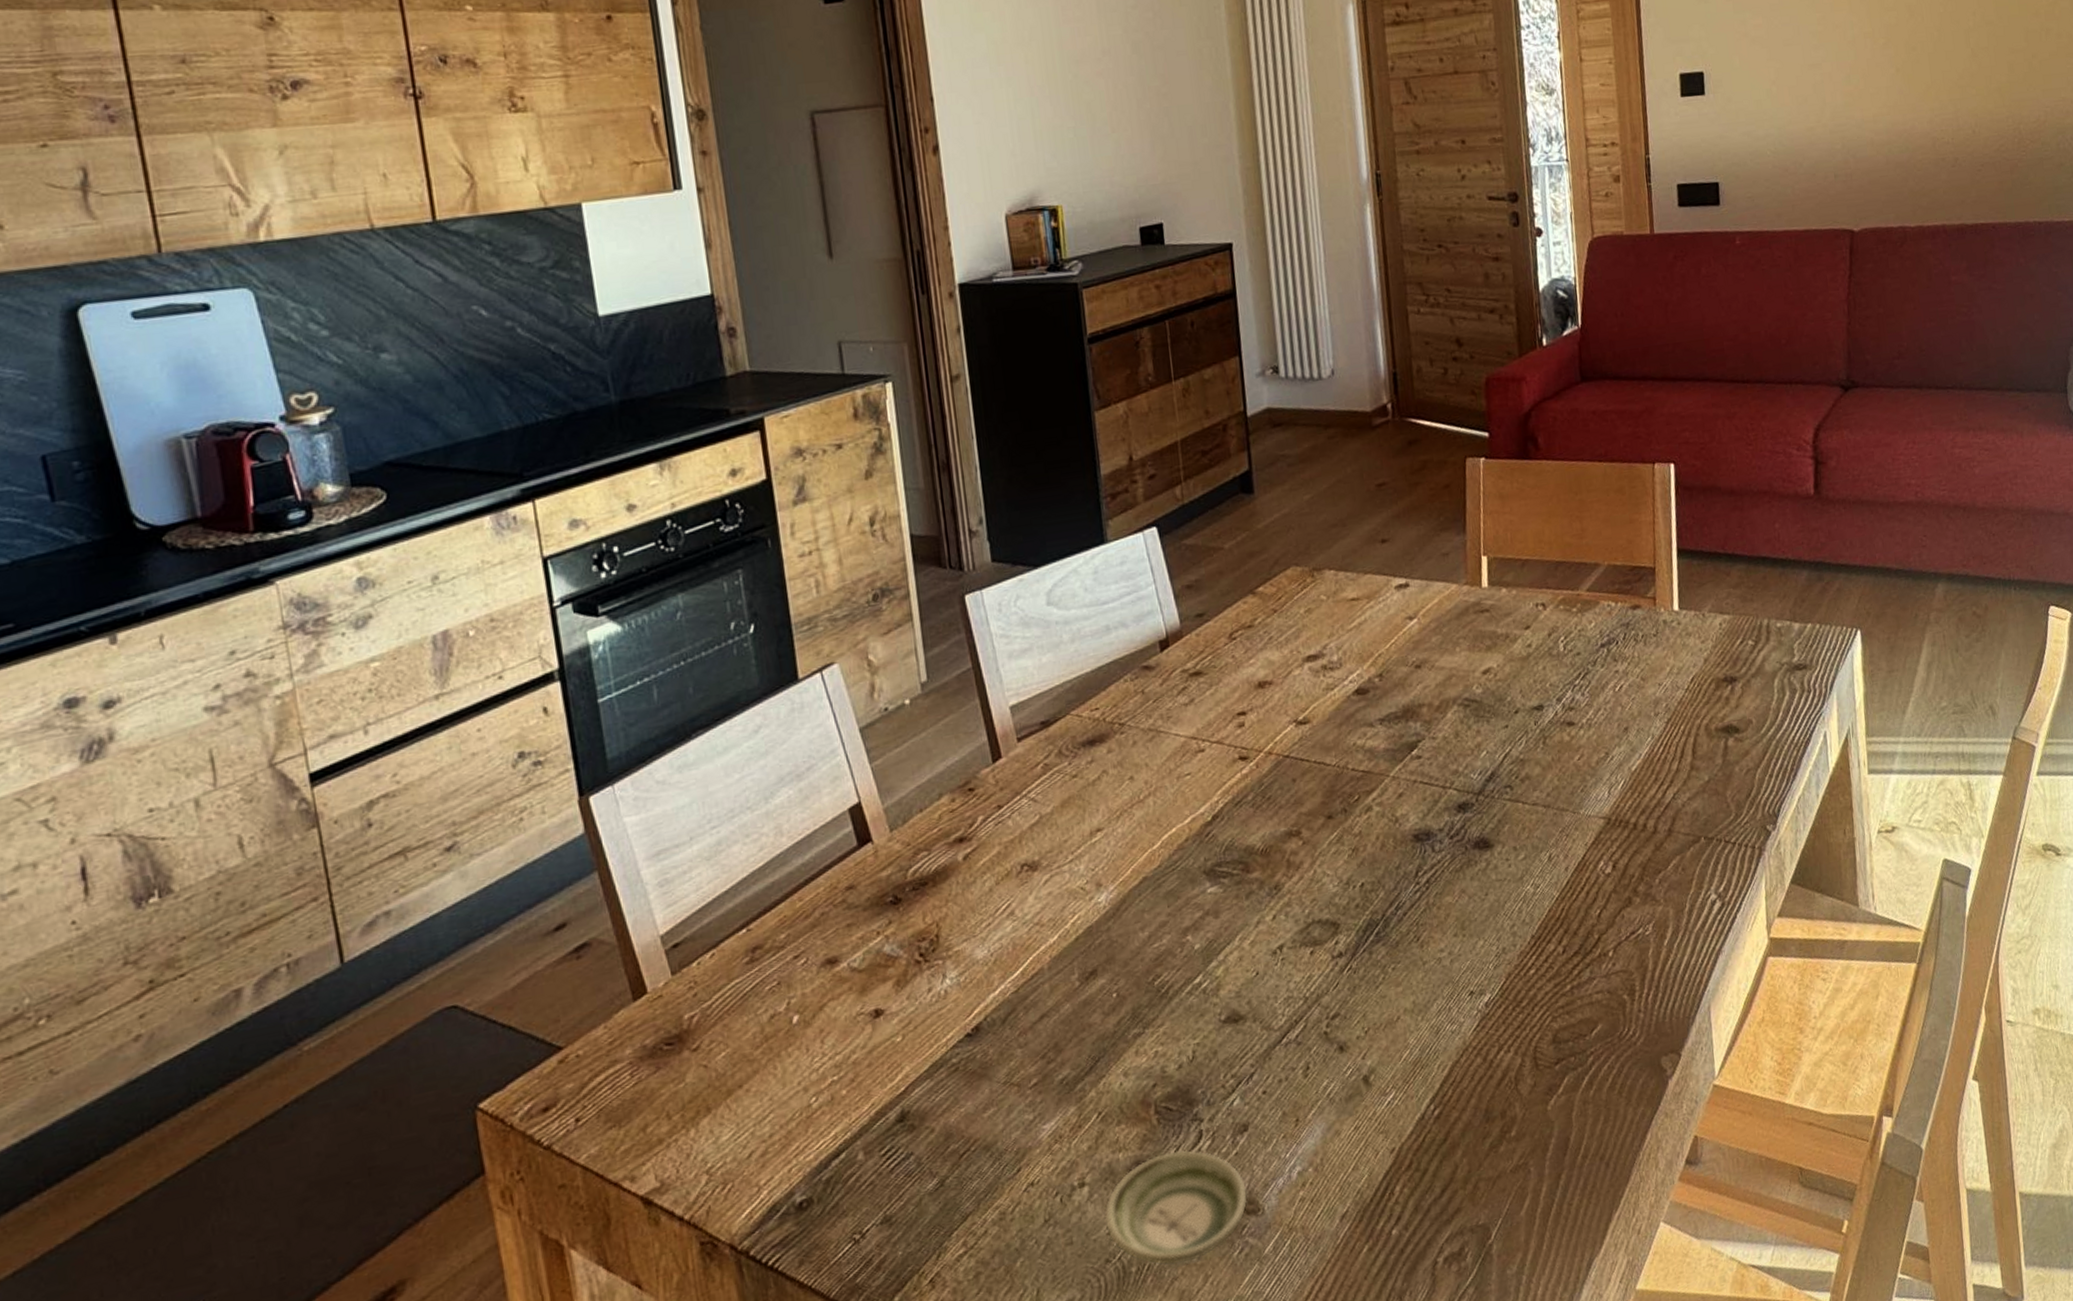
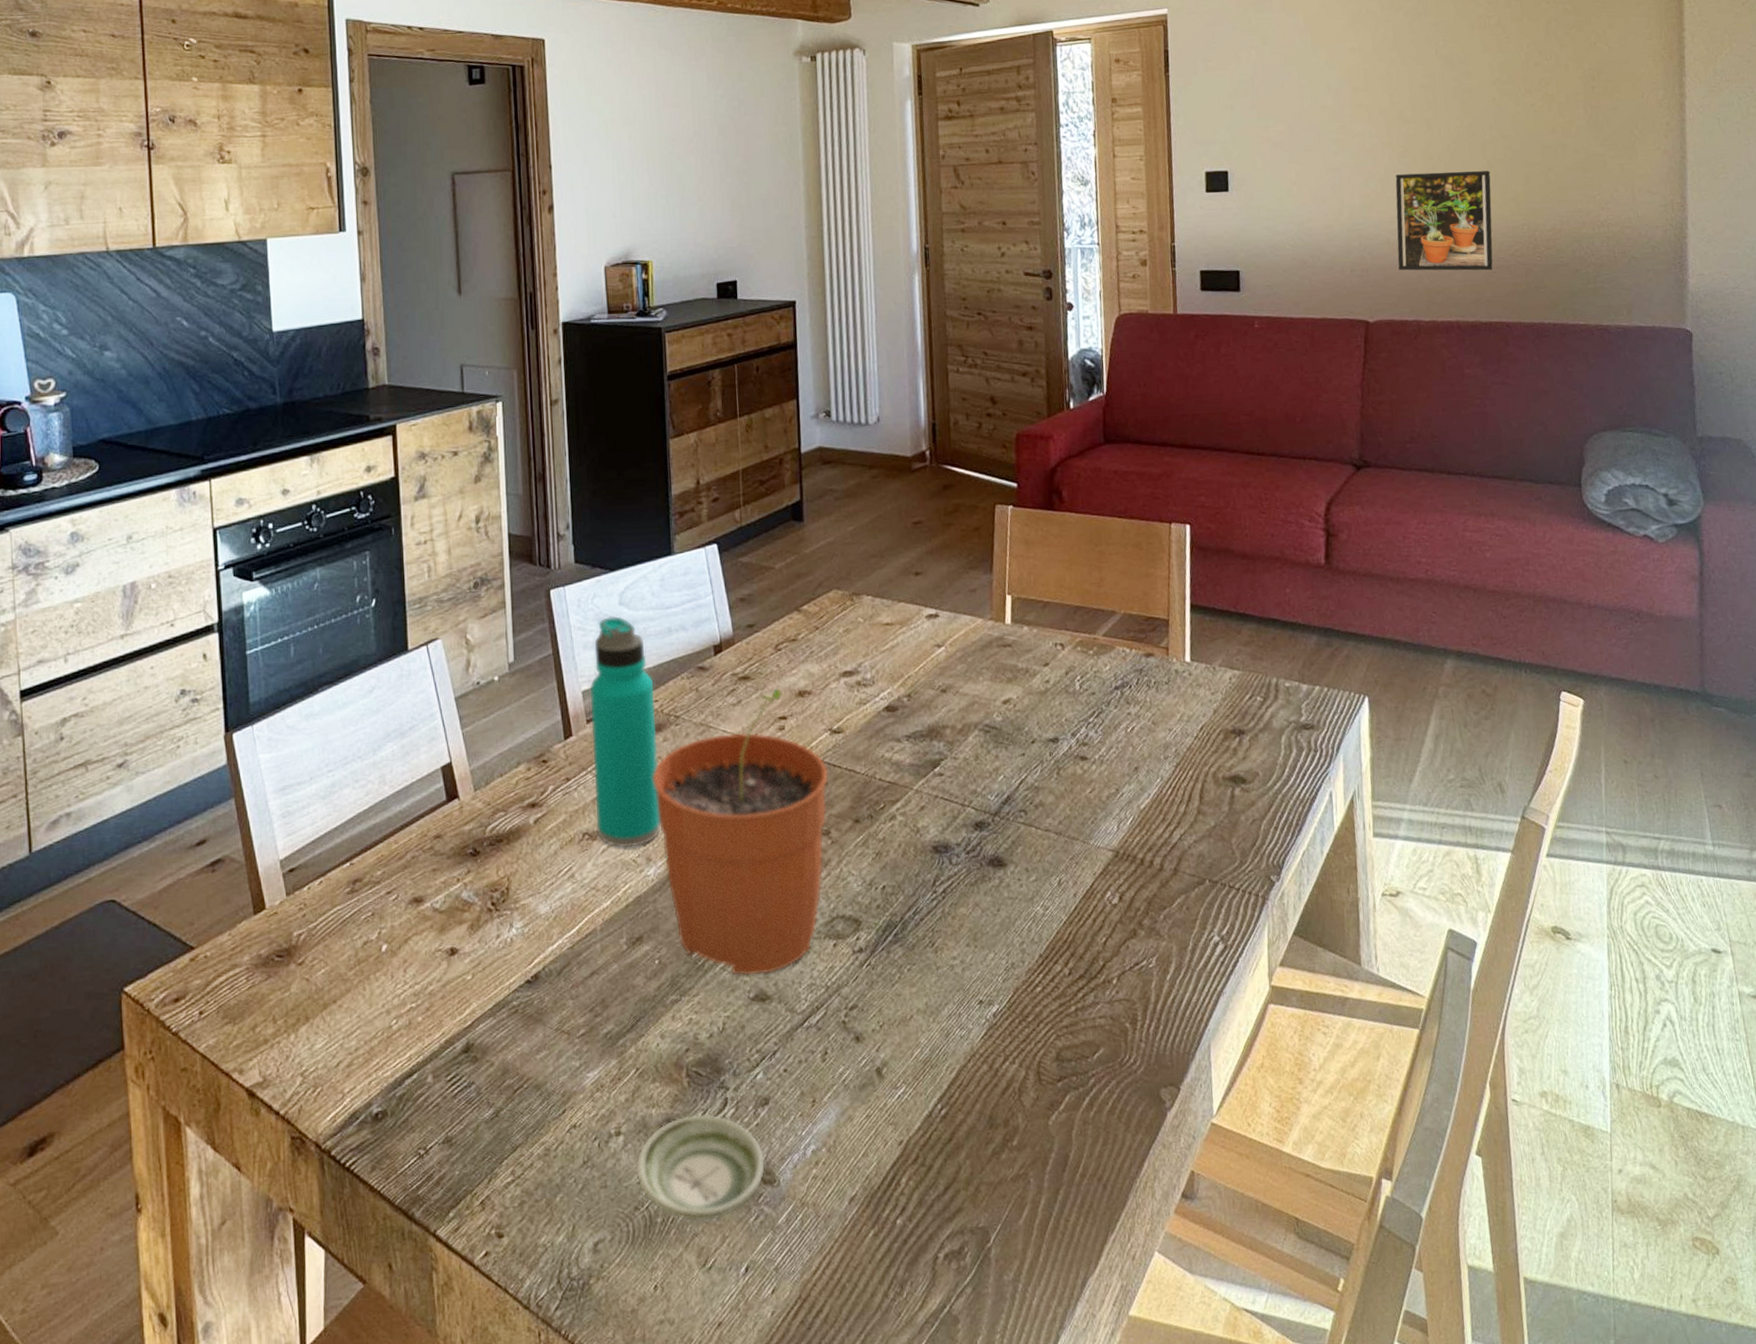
water bottle: none [1019,617,1111,876] -> present [590,615,661,848]
plant pot: none [1098,680,1296,998] -> present [653,687,828,976]
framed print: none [1878,60,1978,174] -> present [1395,171,1493,271]

